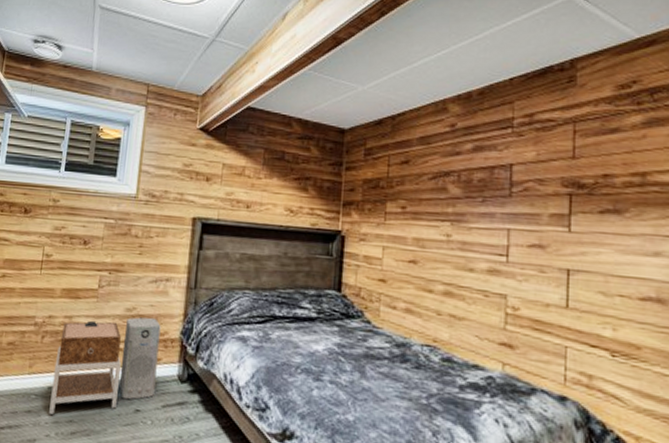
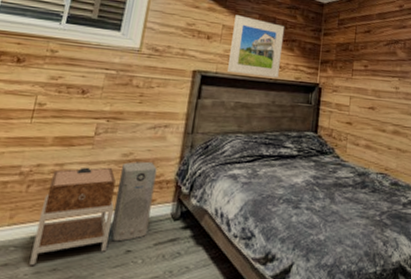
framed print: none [231,151,296,225] -> present [227,15,285,78]

